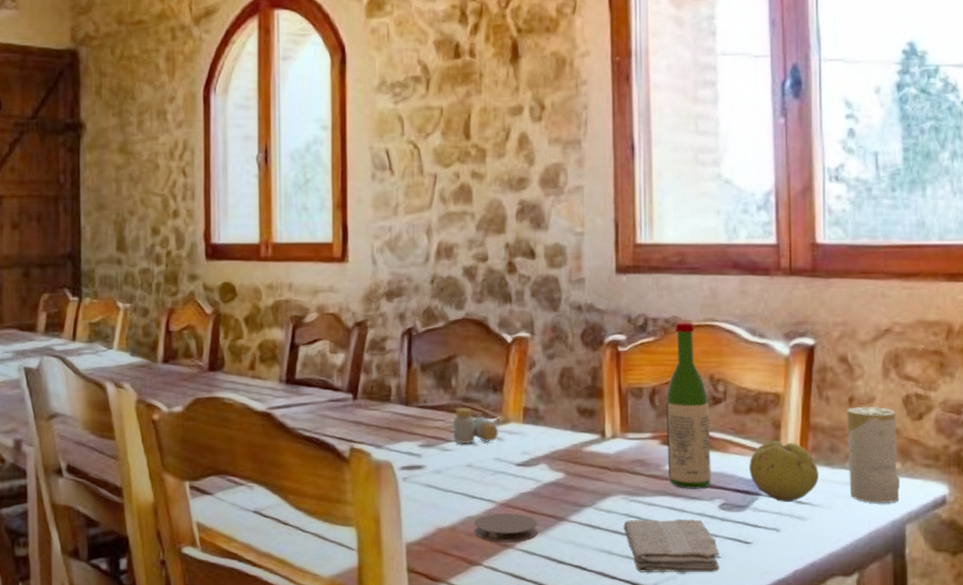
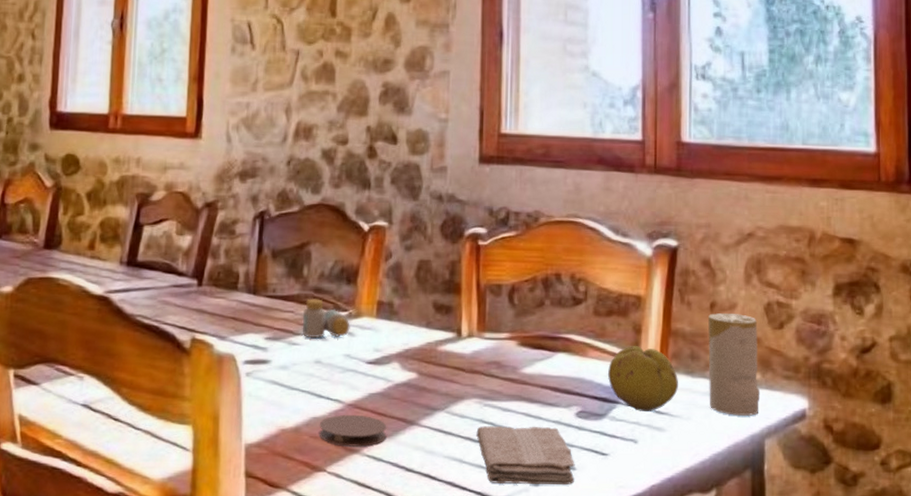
wine bottle: present [665,322,712,489] -> none [524,217,570,395]

